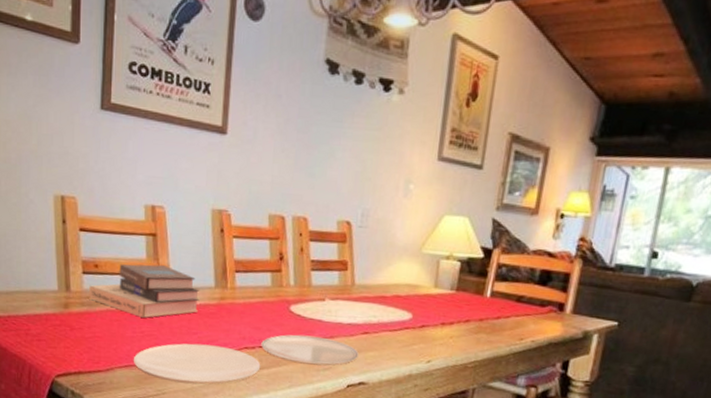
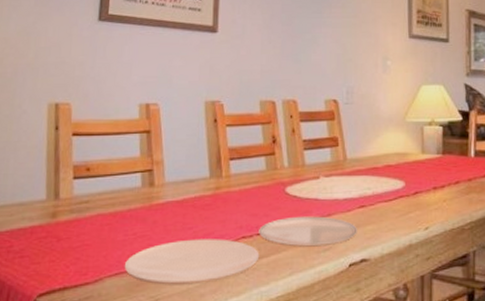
books: present [89,264,200,318] -> none [79,161,195,218]

